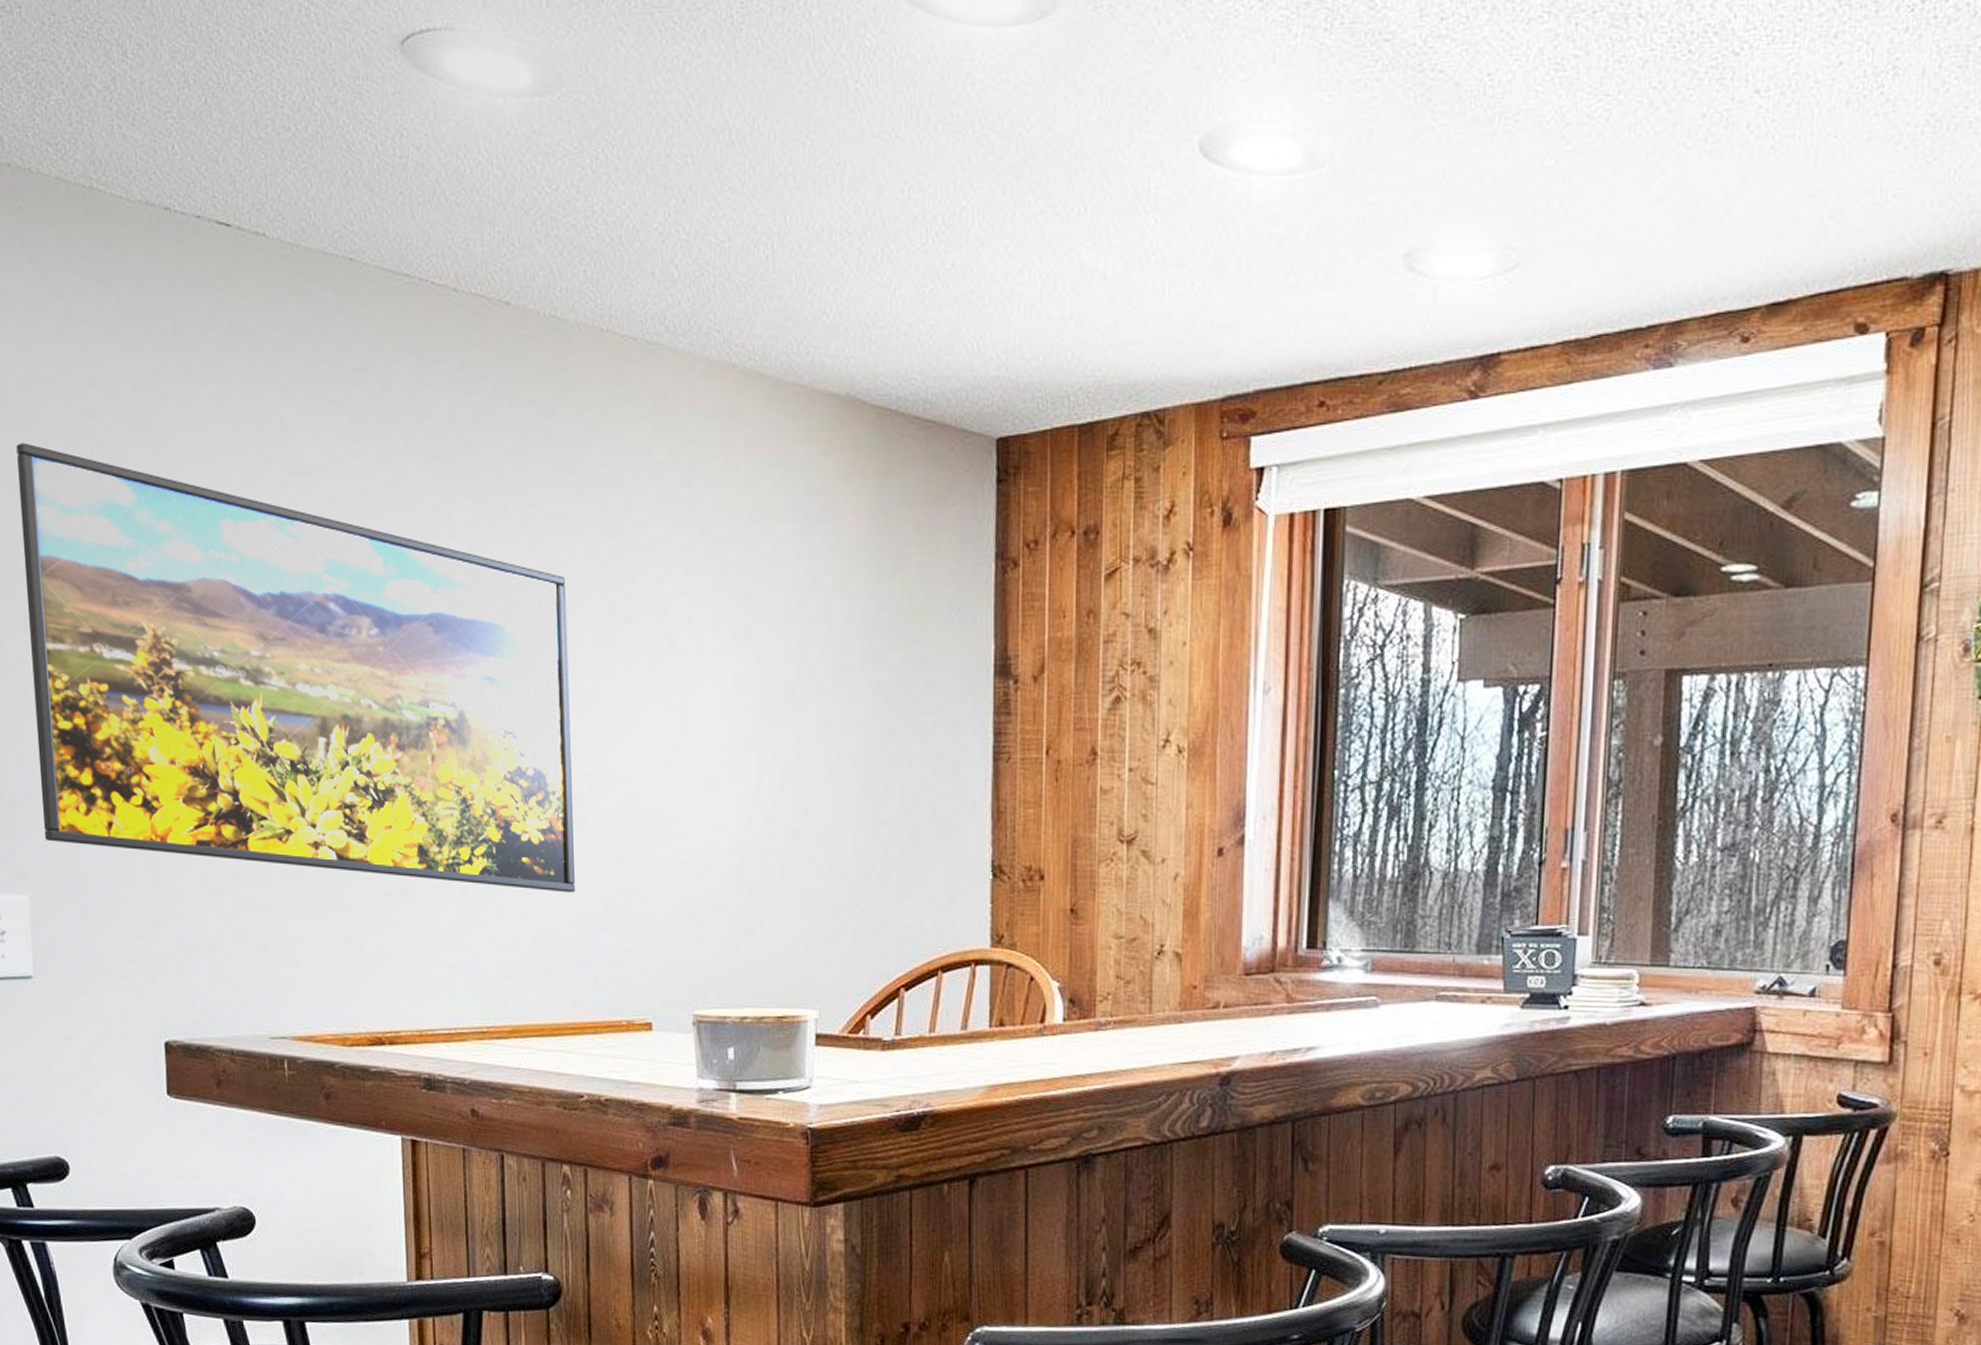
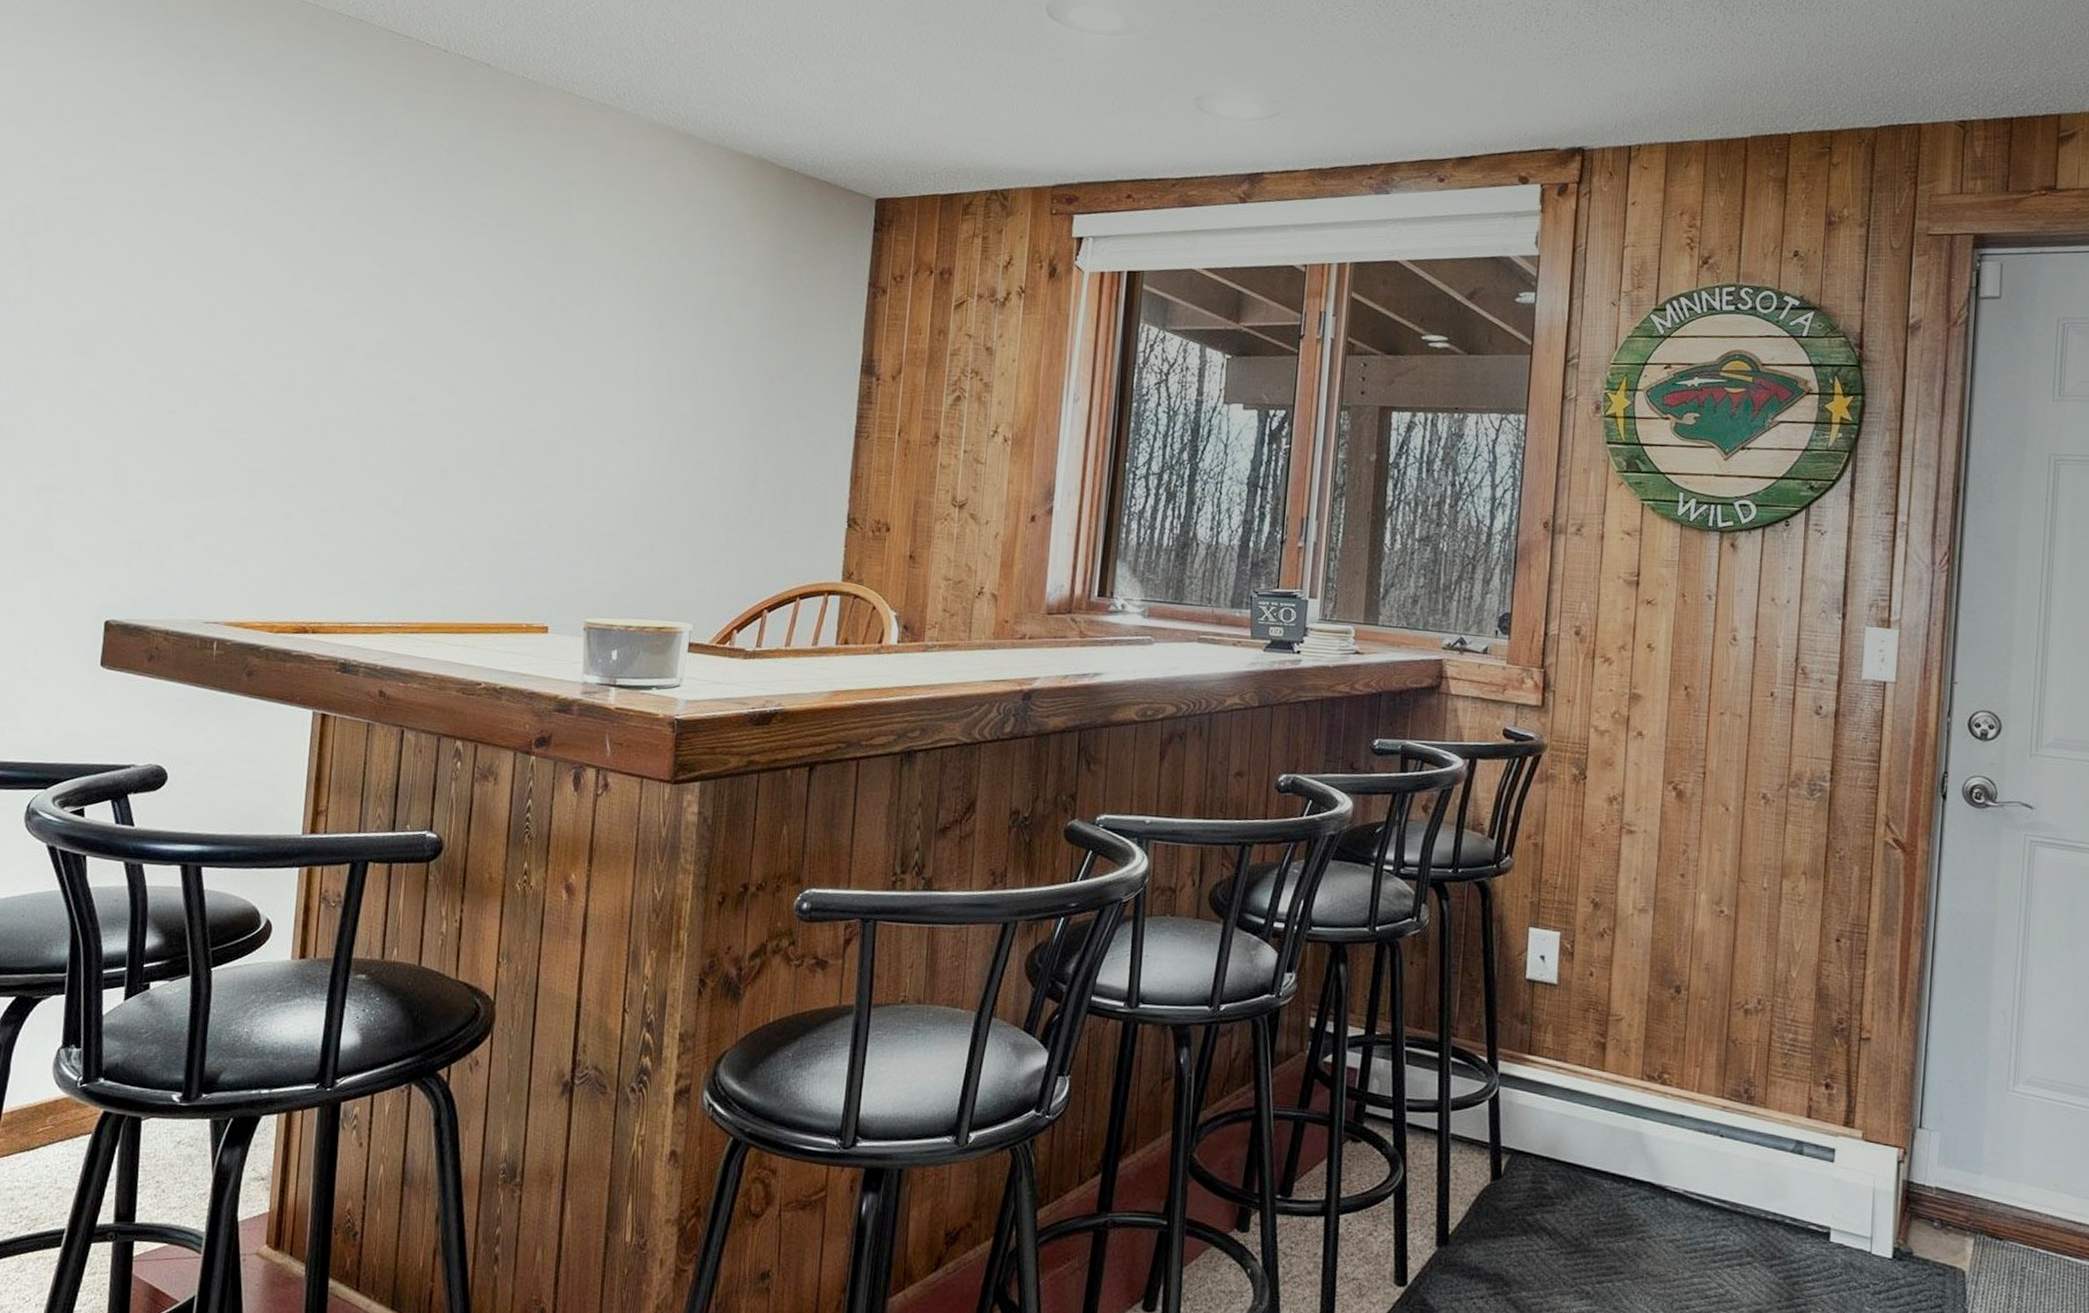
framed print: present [16,443,576,893] -> none [20,131,512,518]

